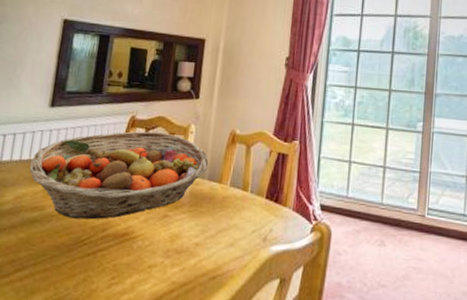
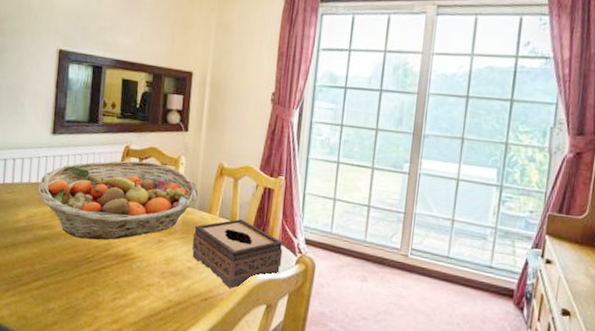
tissue box: none [199,187,297,264] -> present [191,218,283,289]

